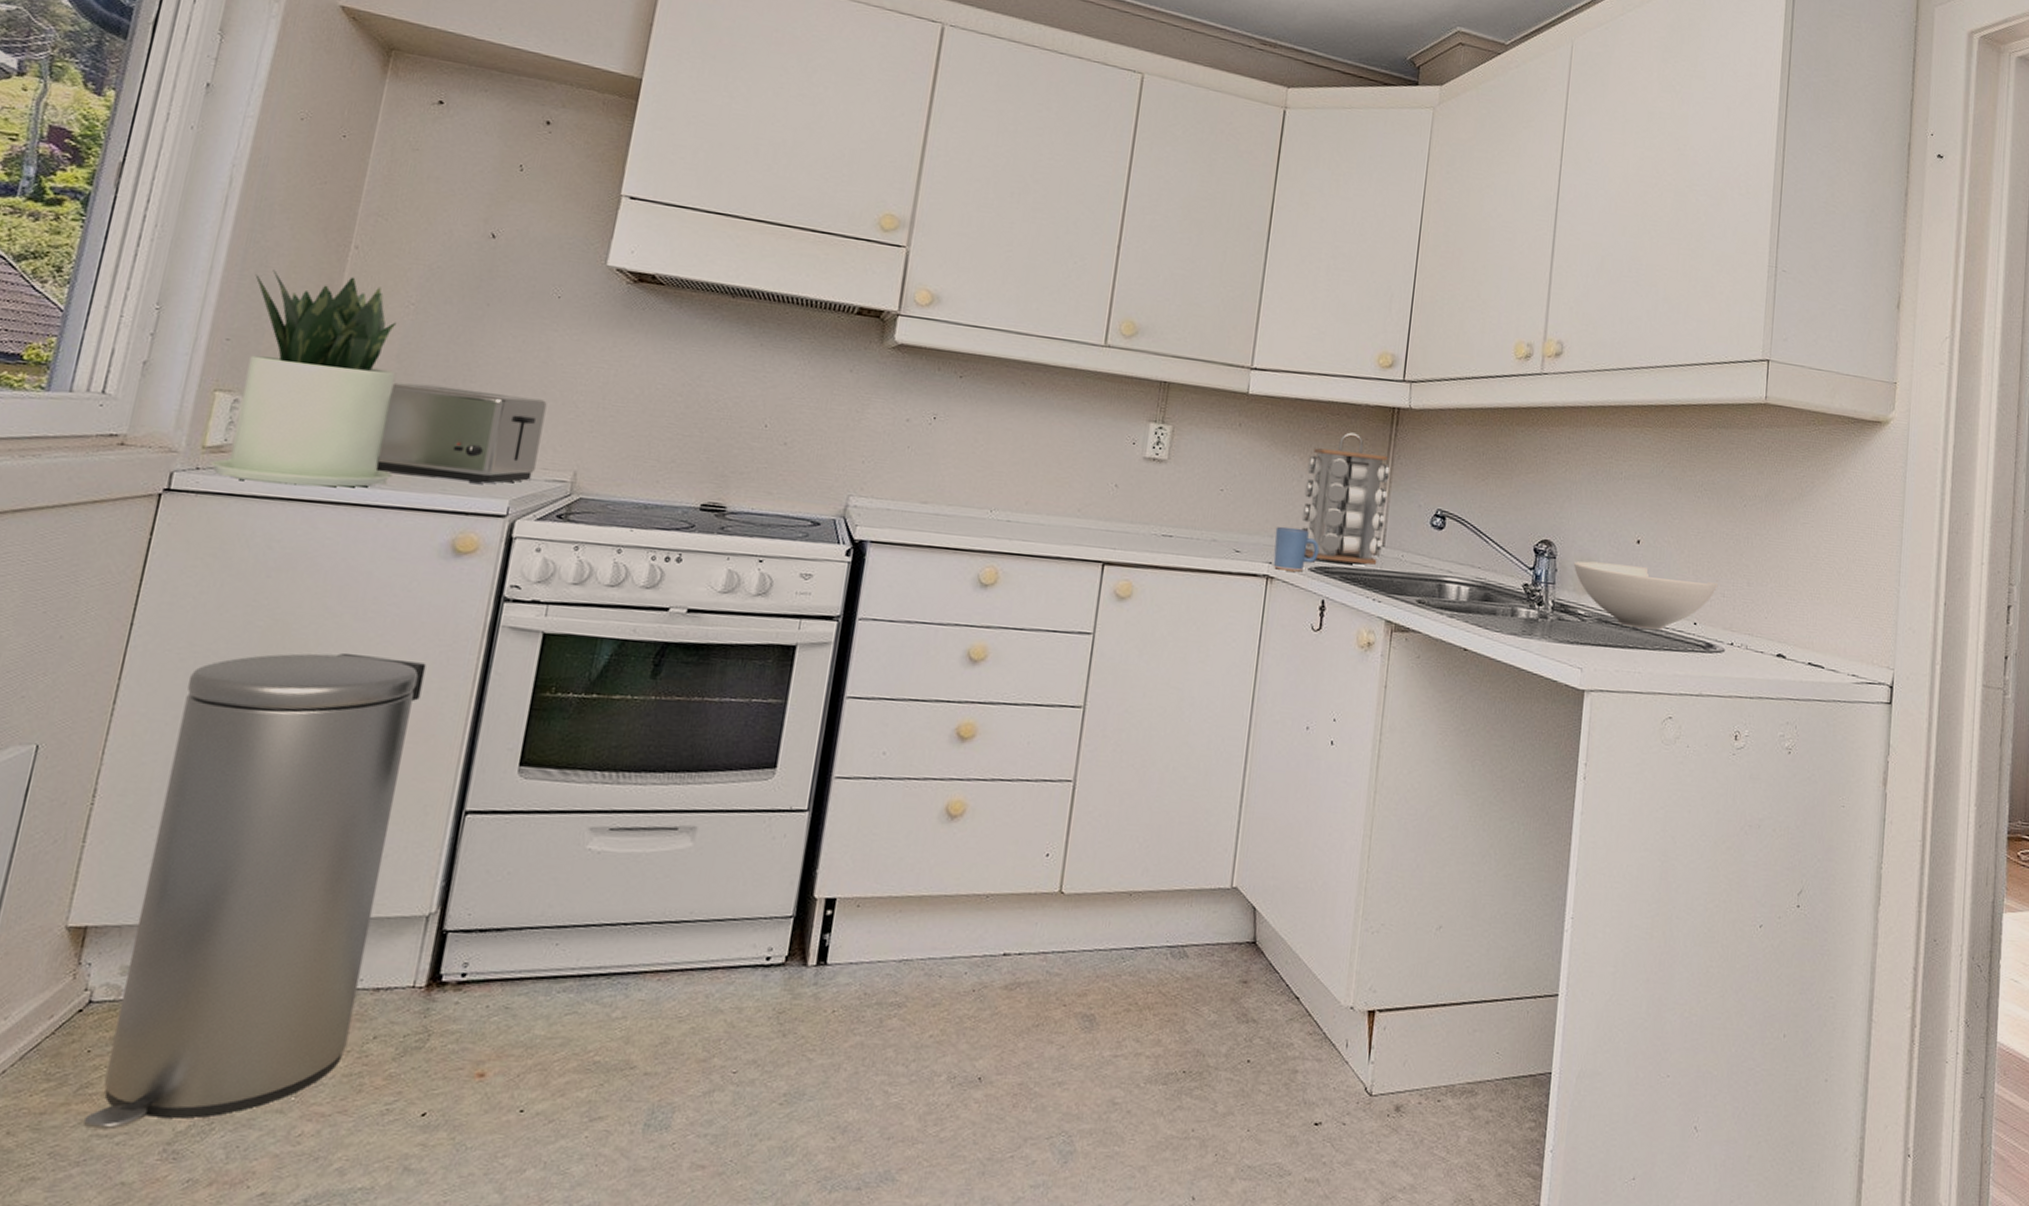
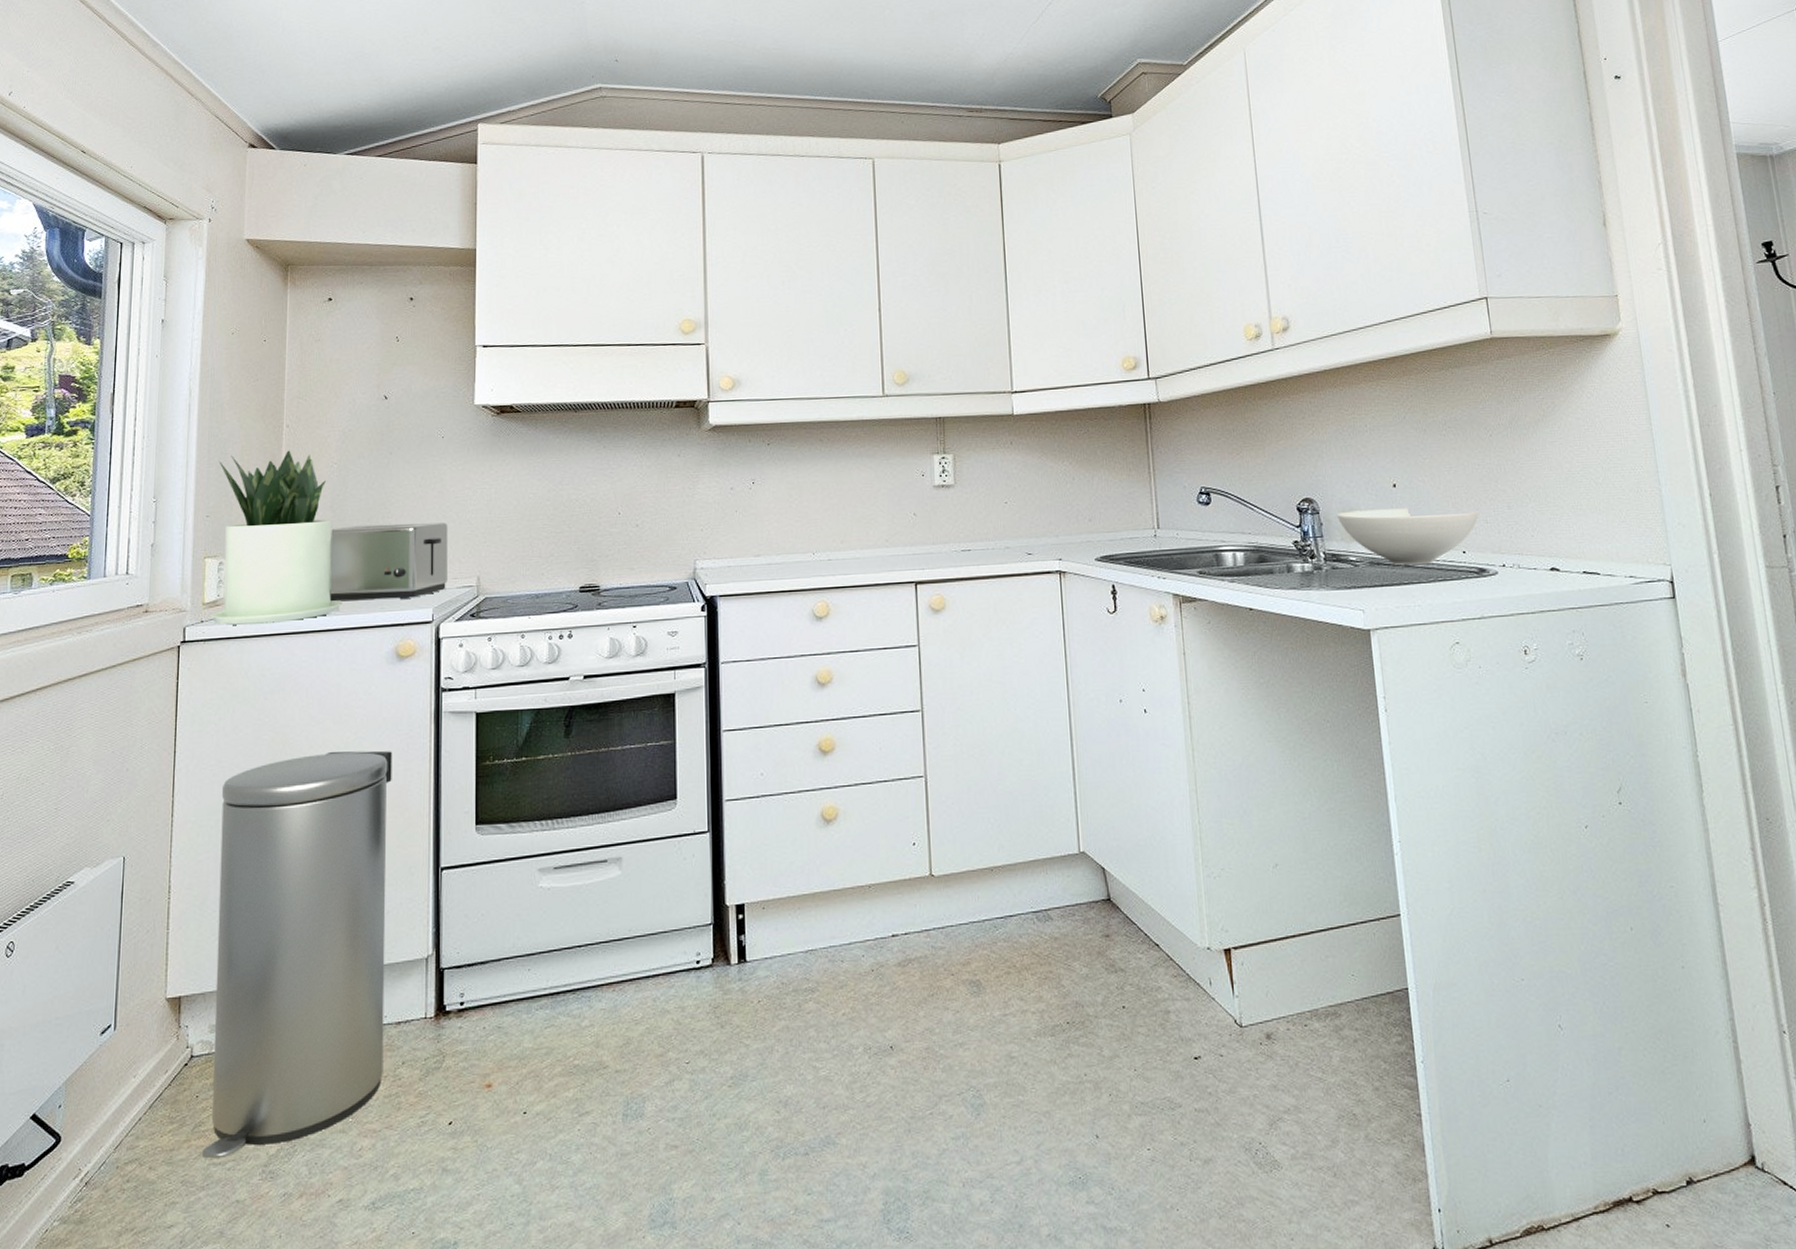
mug: present [1273,526,1320,572] -> none [1059,524,1102,564]
spice rack: present [1301,432,1390,566] -> none [1077,432,1158,551]

